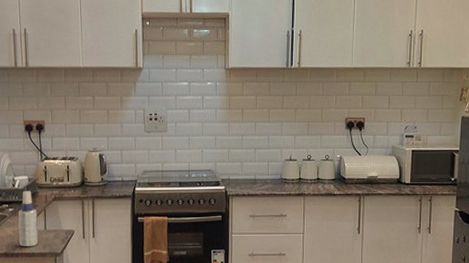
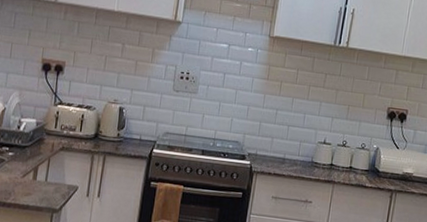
spray bottle: present [18,191,38,246] -> none [14,135,40,198]

